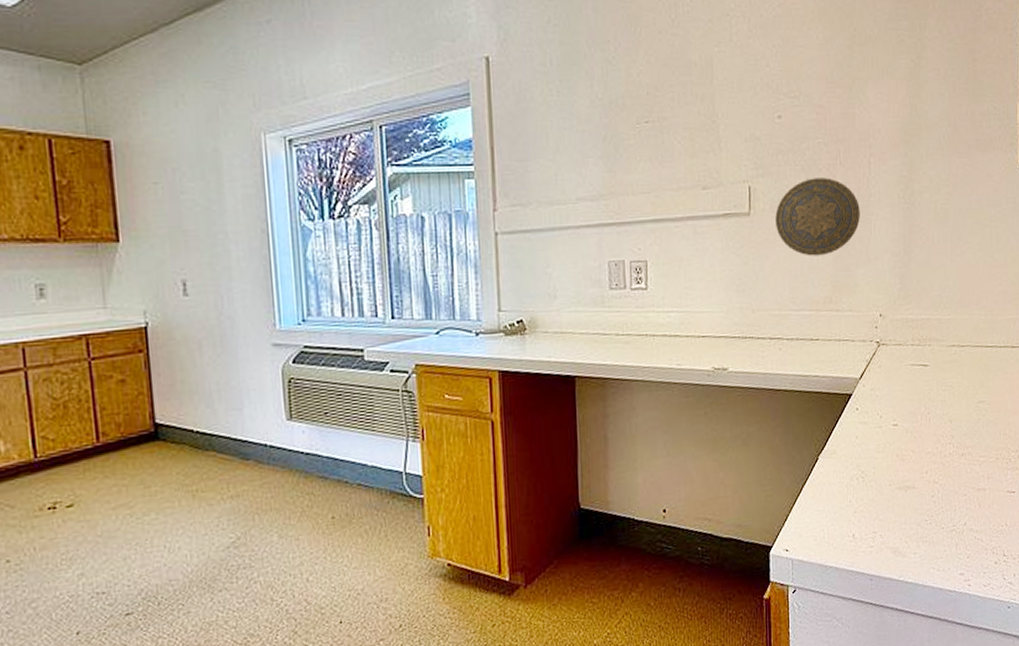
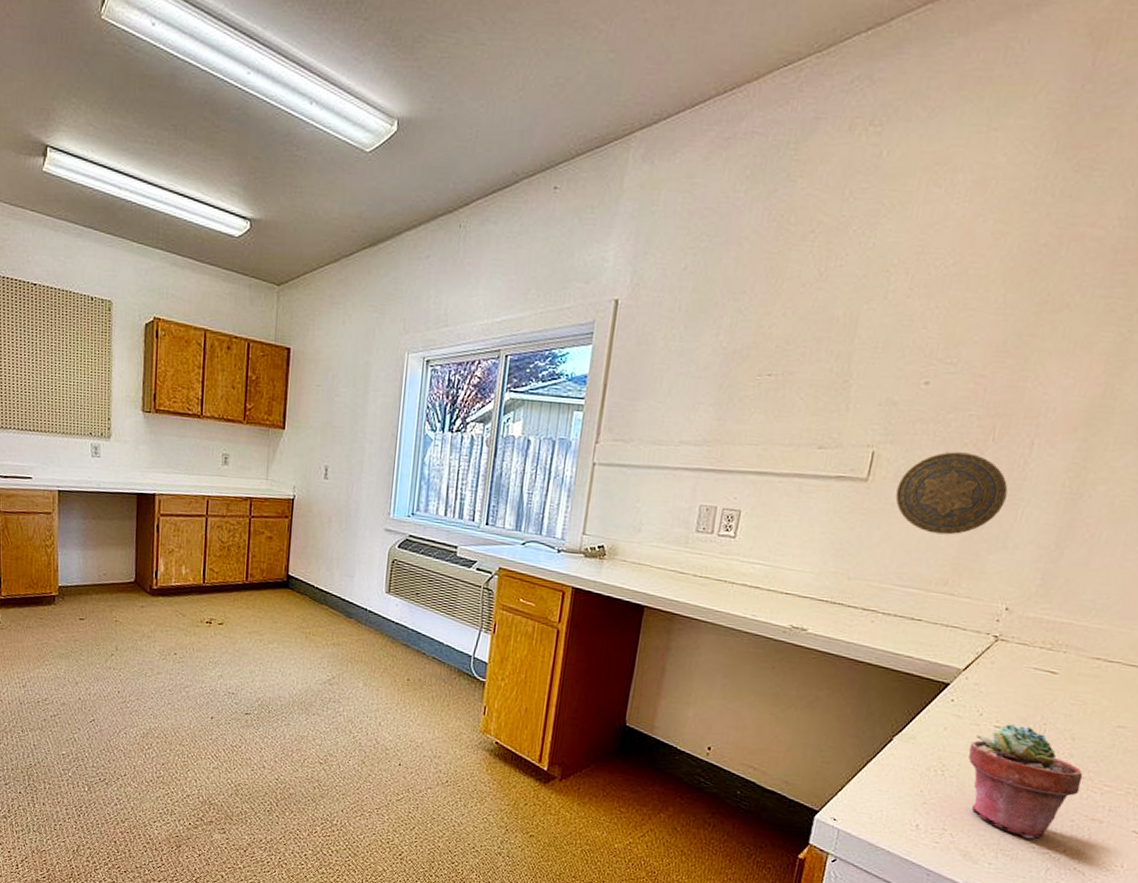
potted succulent: none [878,418,964,522] -> present [968,724,1083,840]

